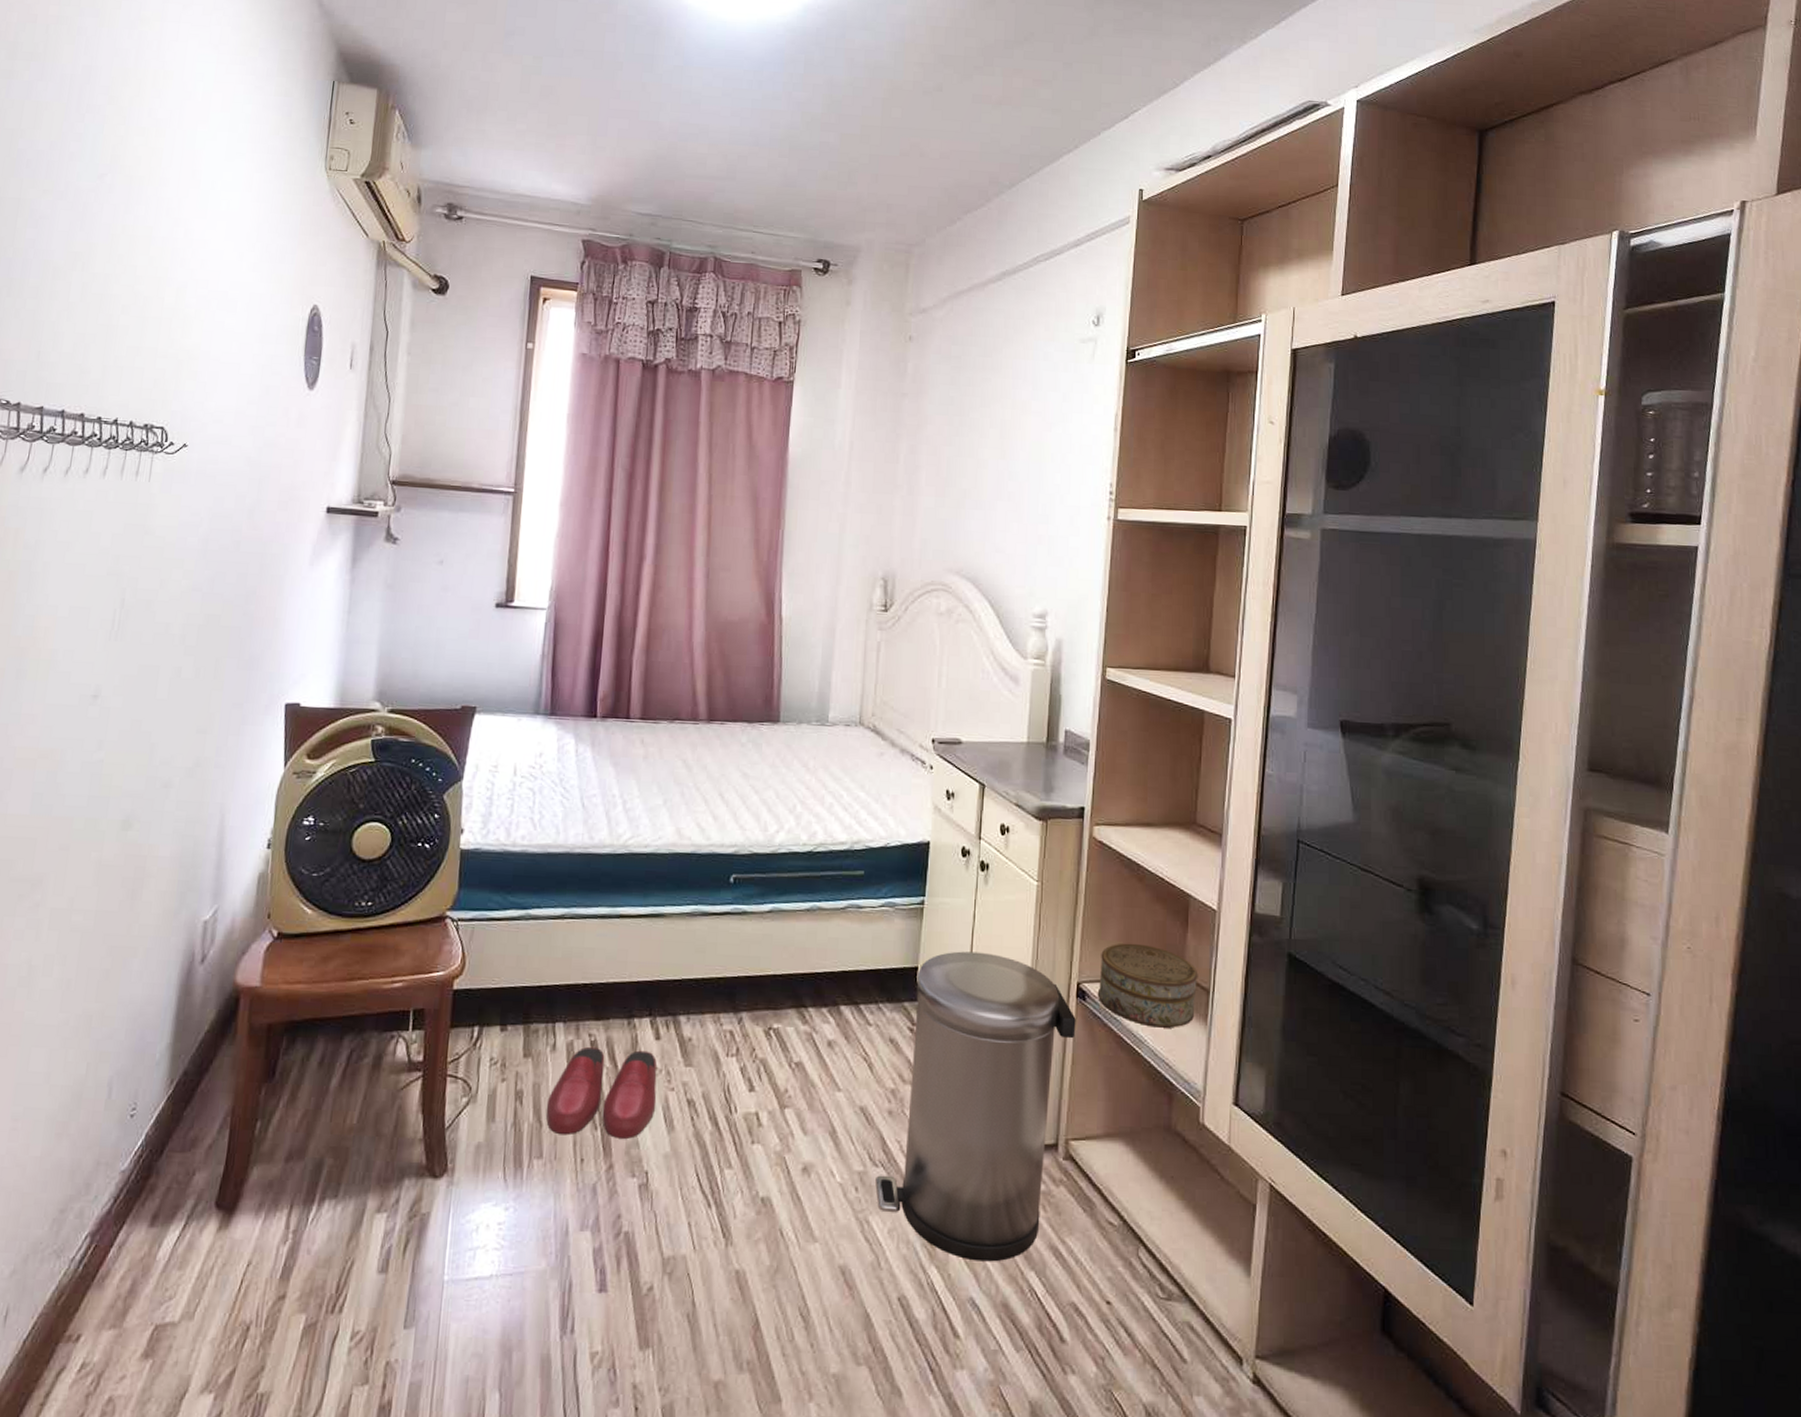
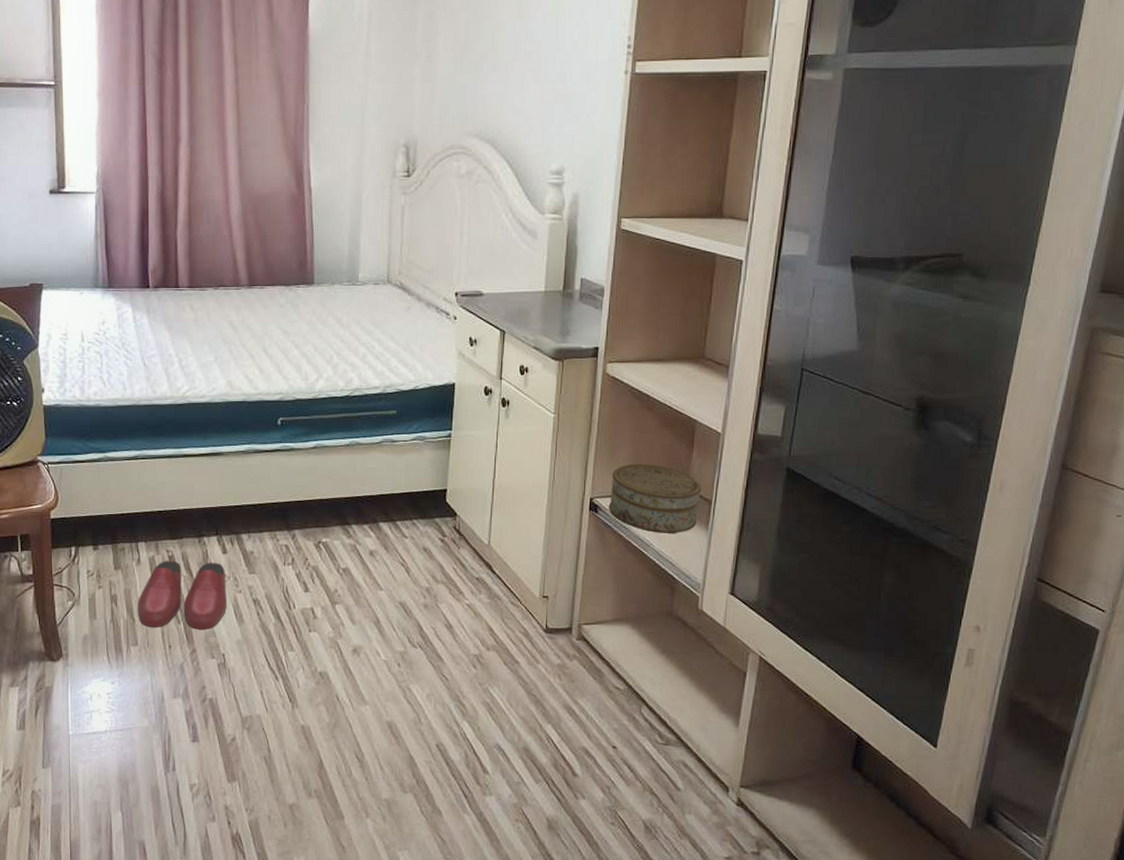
pedal bin: present [875,951,1076,1262] -> none [415,475,589,718]

